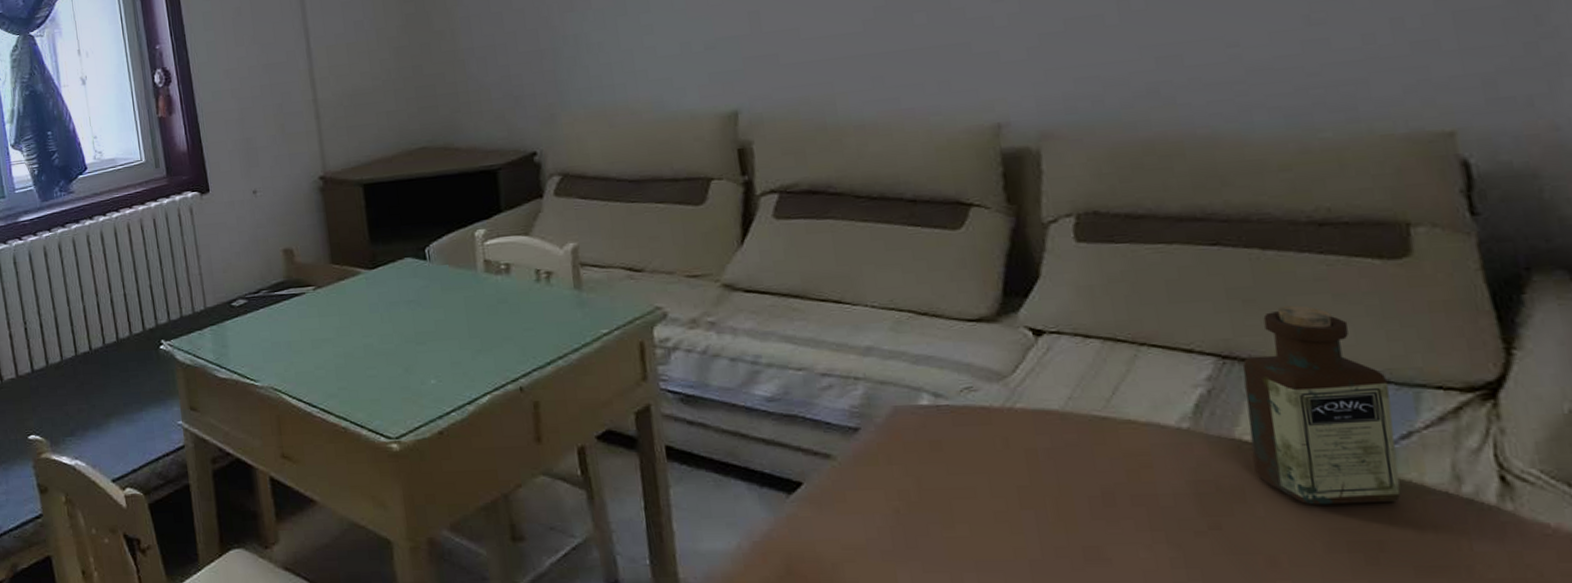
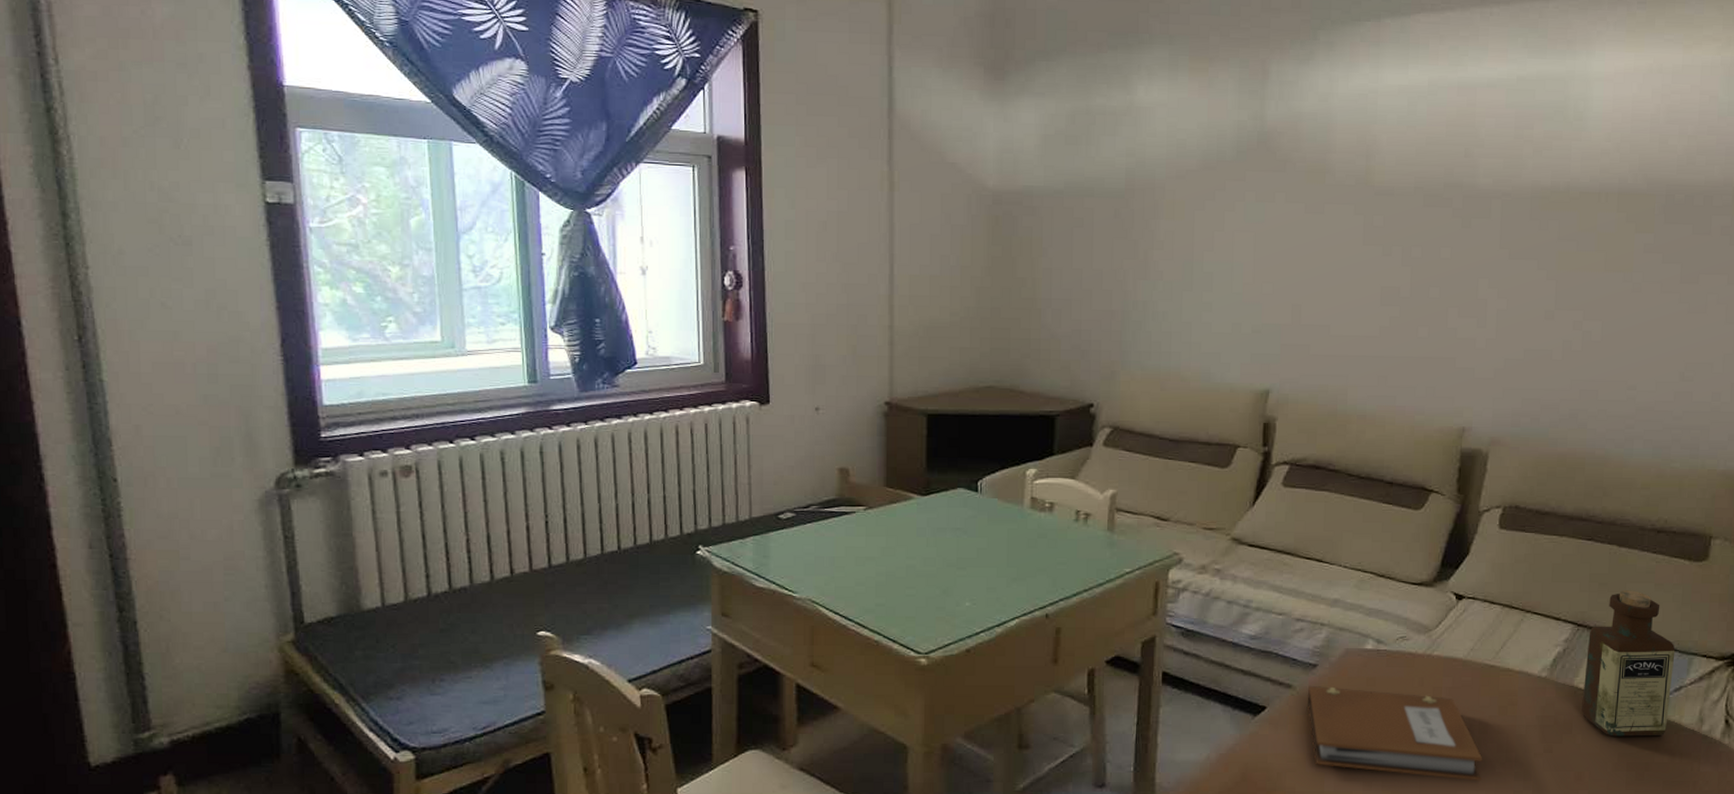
notebook: none [853,454,1121,570] -> present [1307,685,1483,781]

